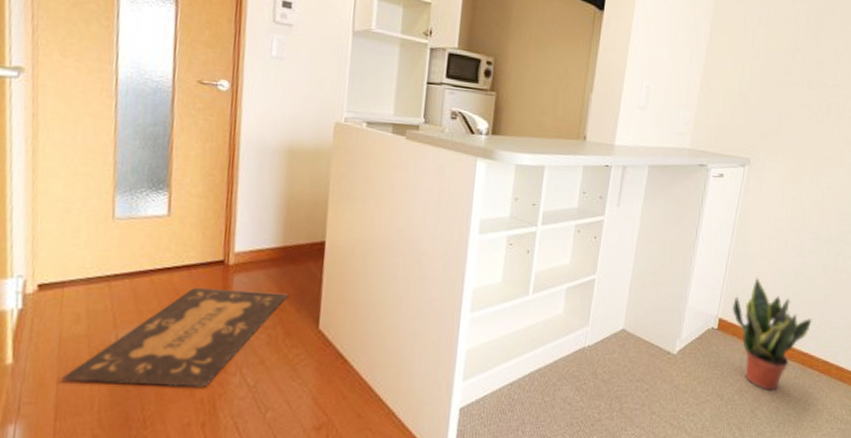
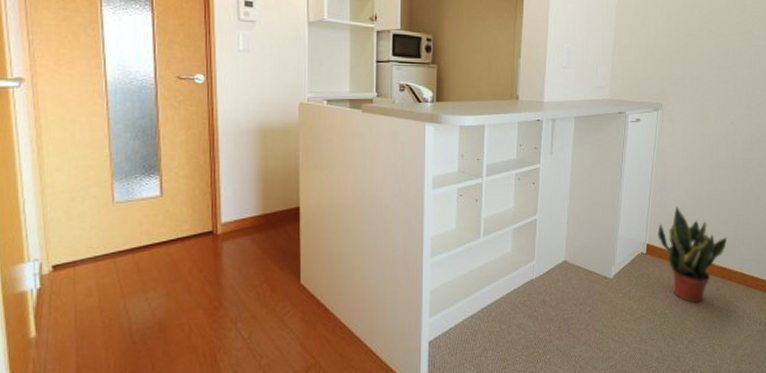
doormat: present [60,288,288,387] -> none [79,255,271,348]

